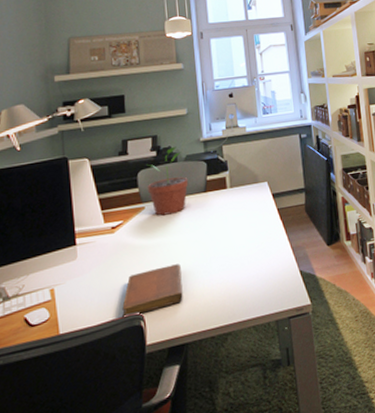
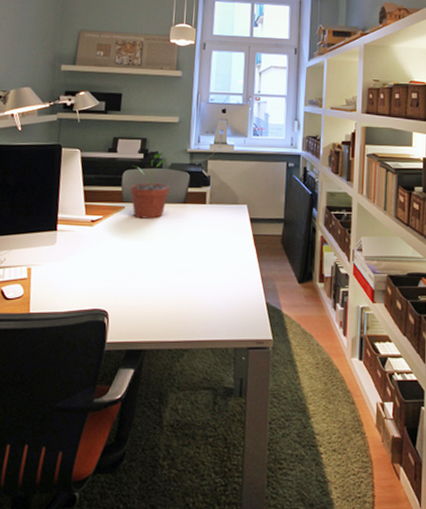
notebook: present [122,264,183,319] -> none [88,269,150,311]

